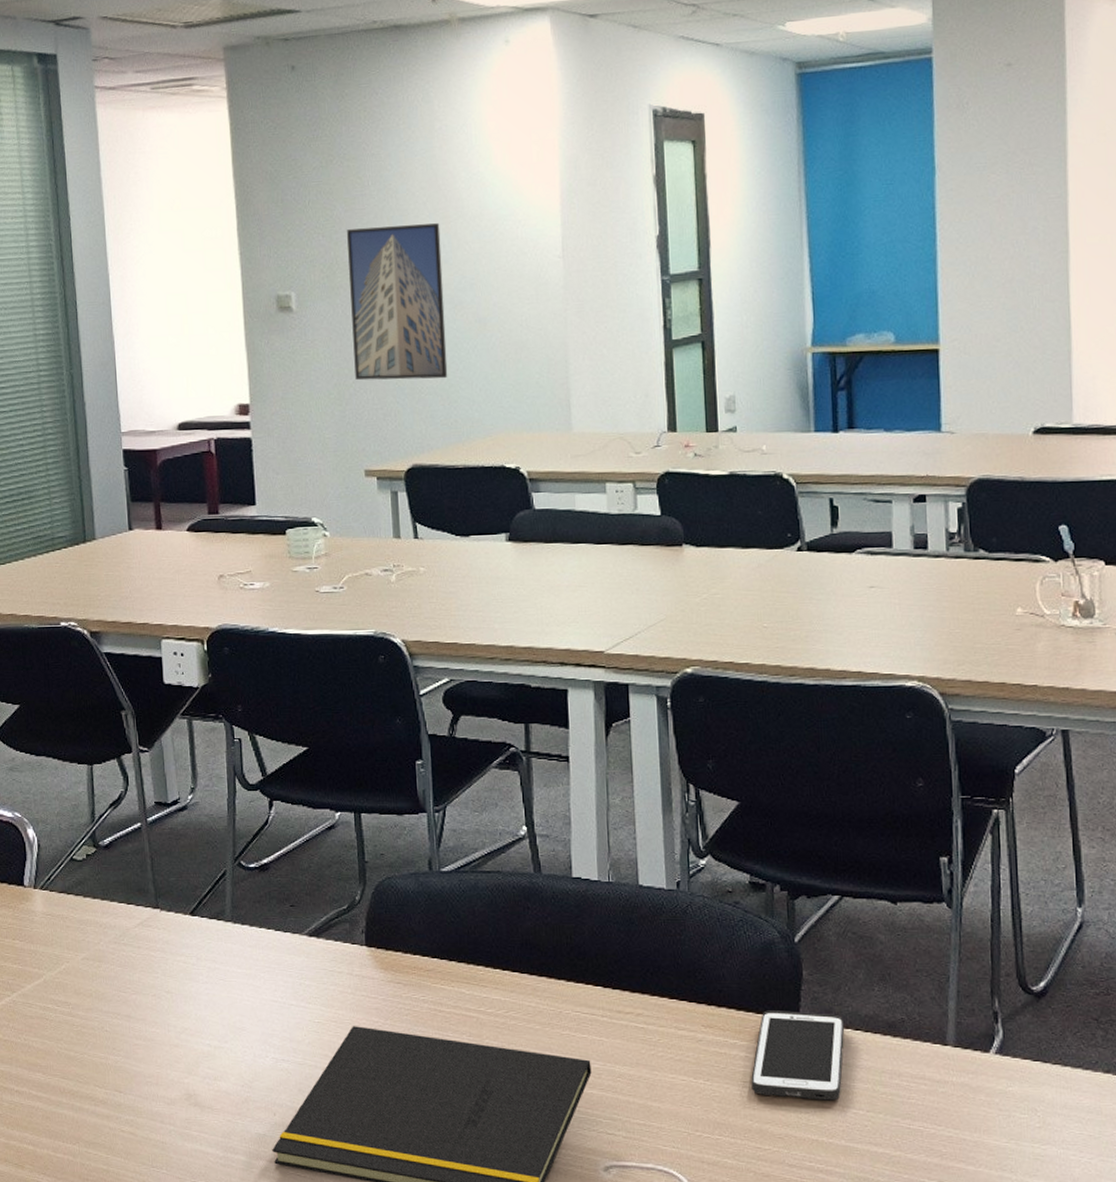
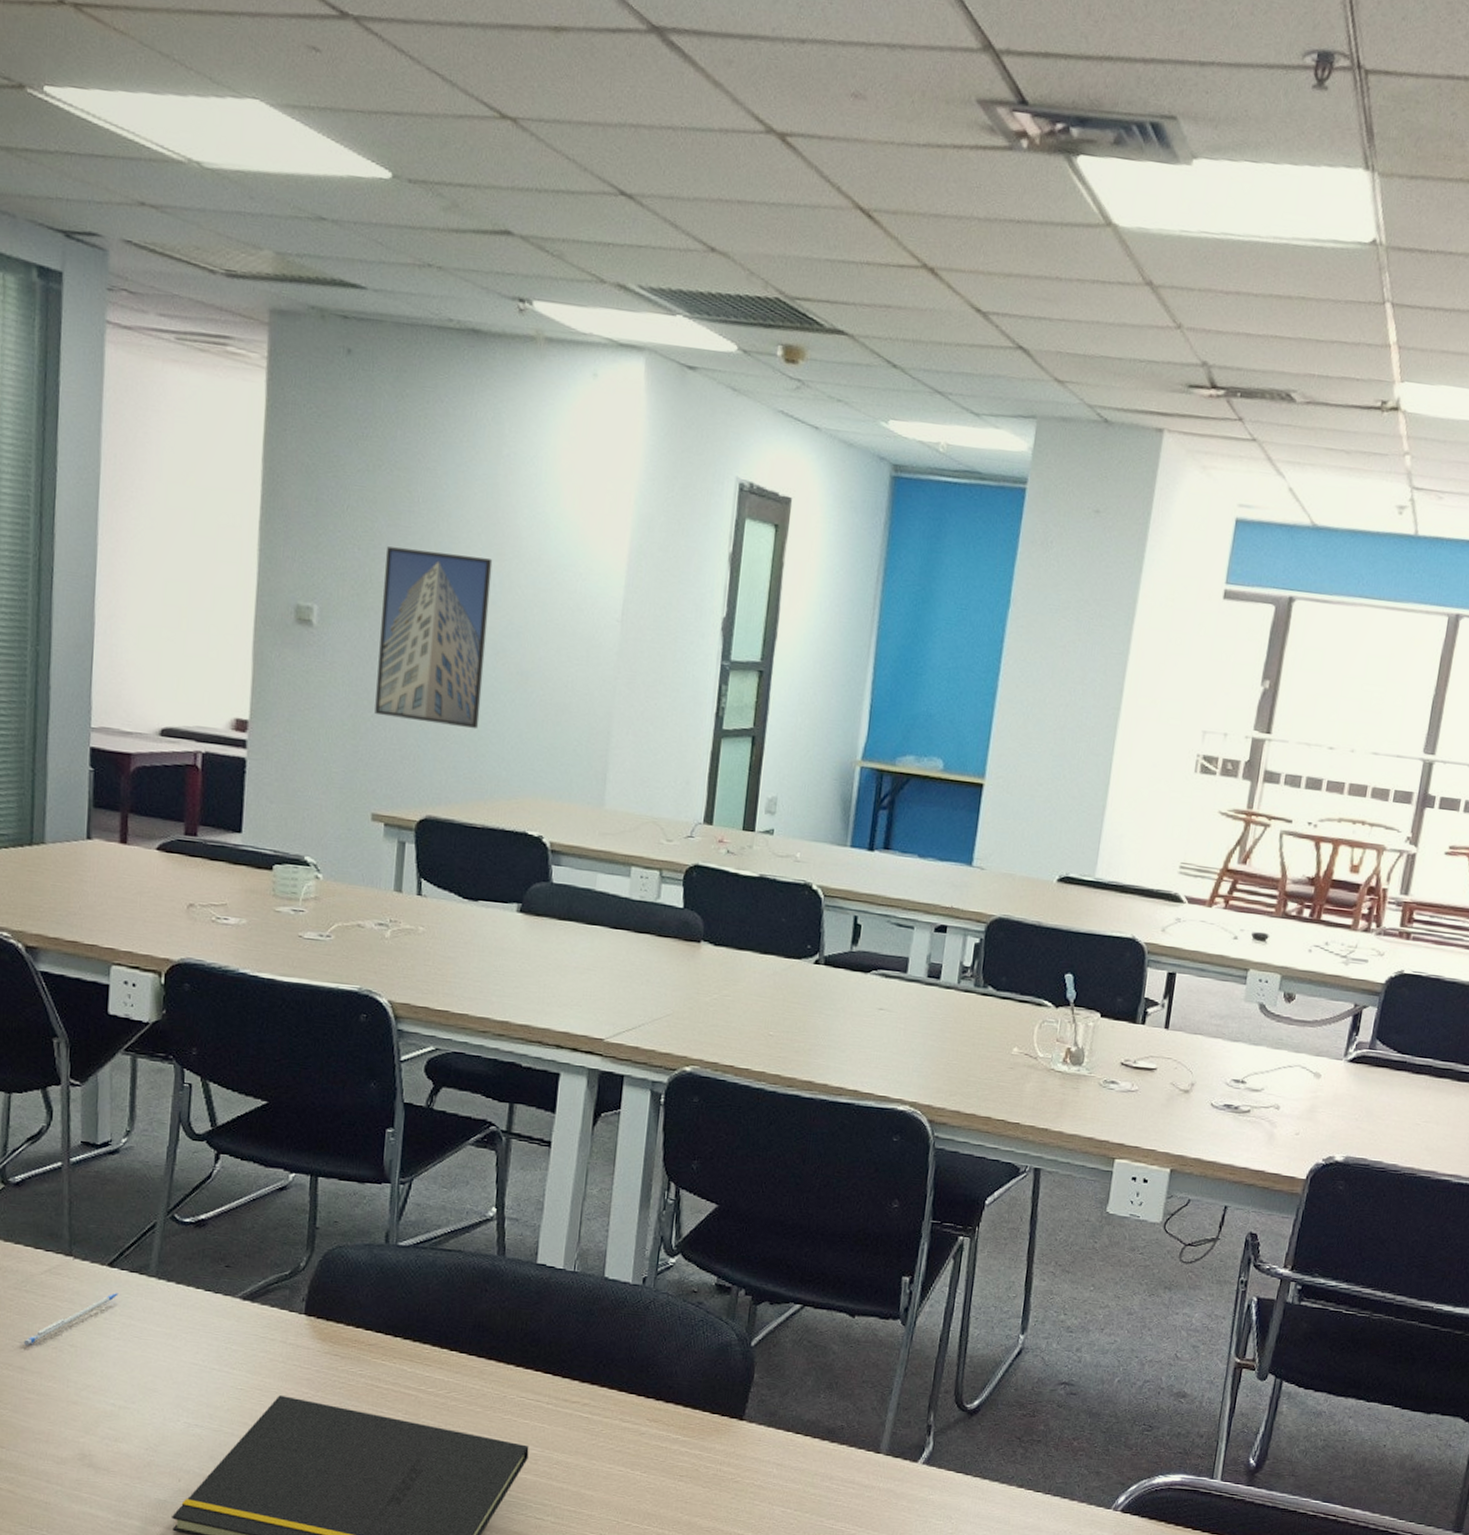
pen: none [128,939,202,996] -> present [24,1293,119,1346]
cell phone: present [751,1010,845,1101] -> none [687,1409,787,1499]

